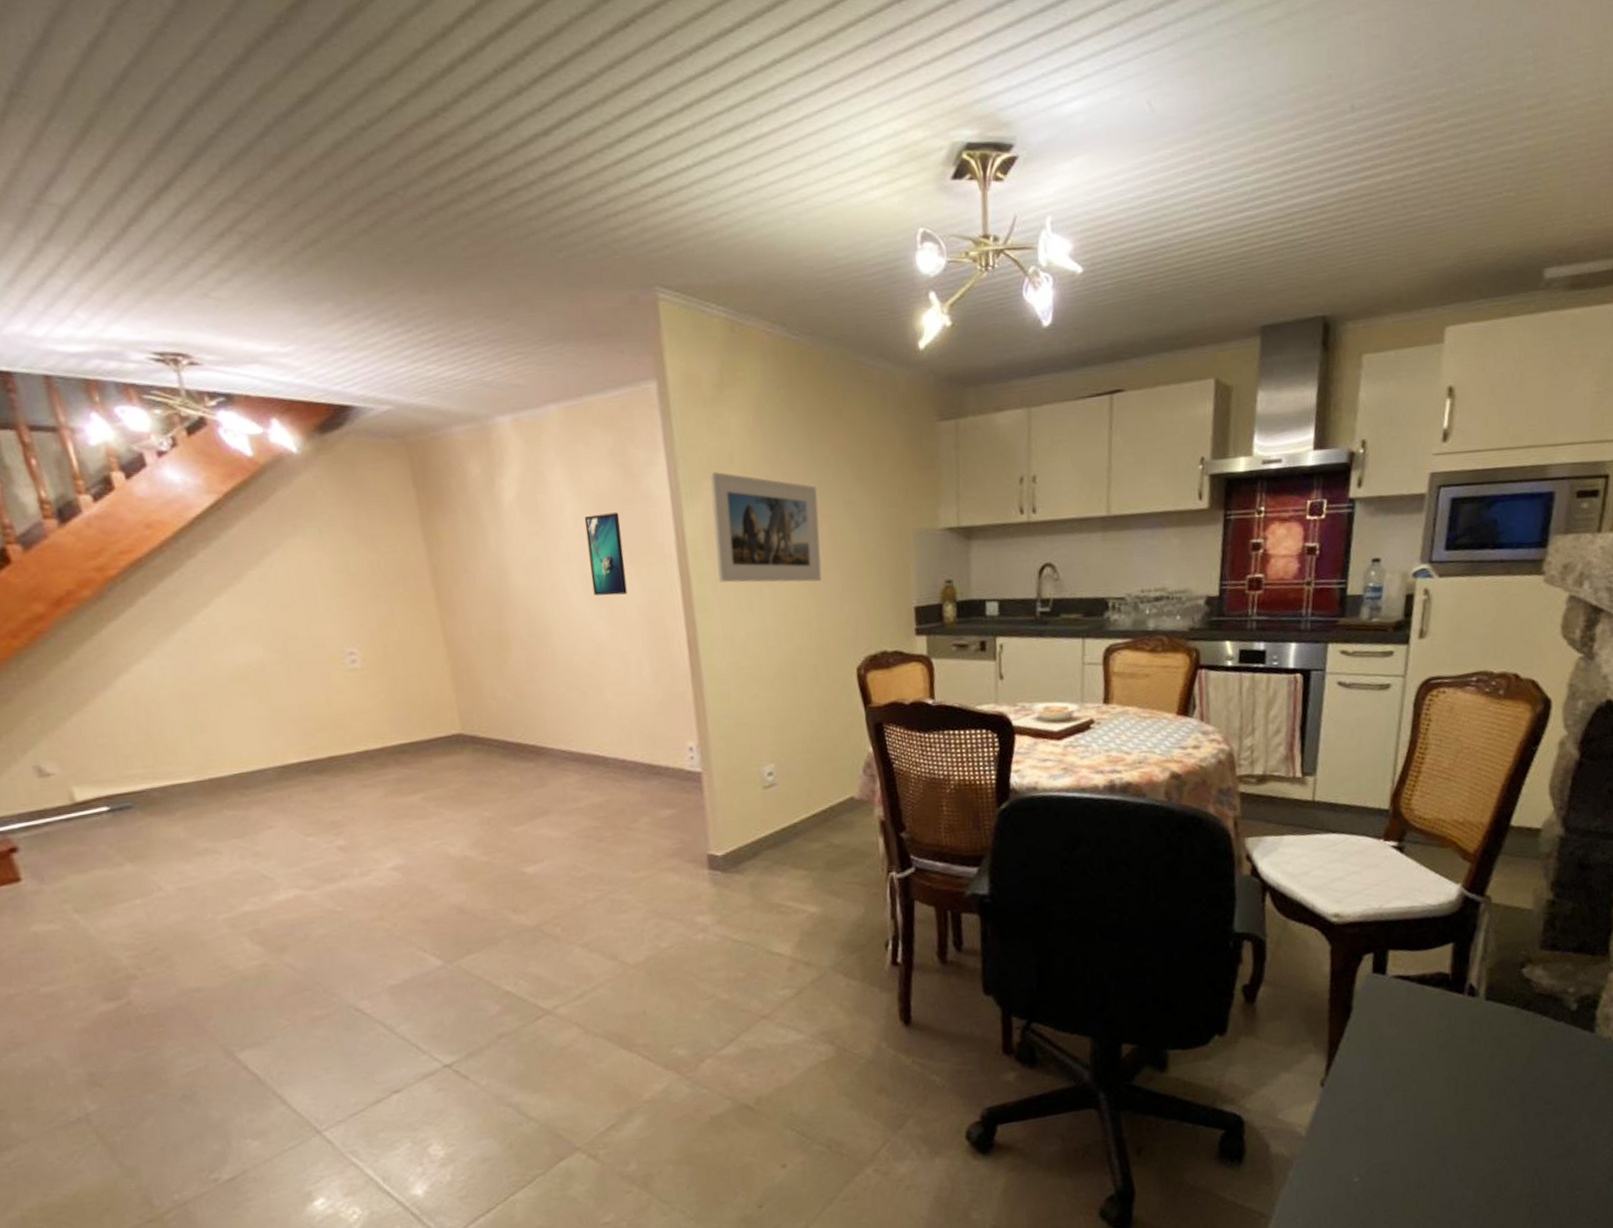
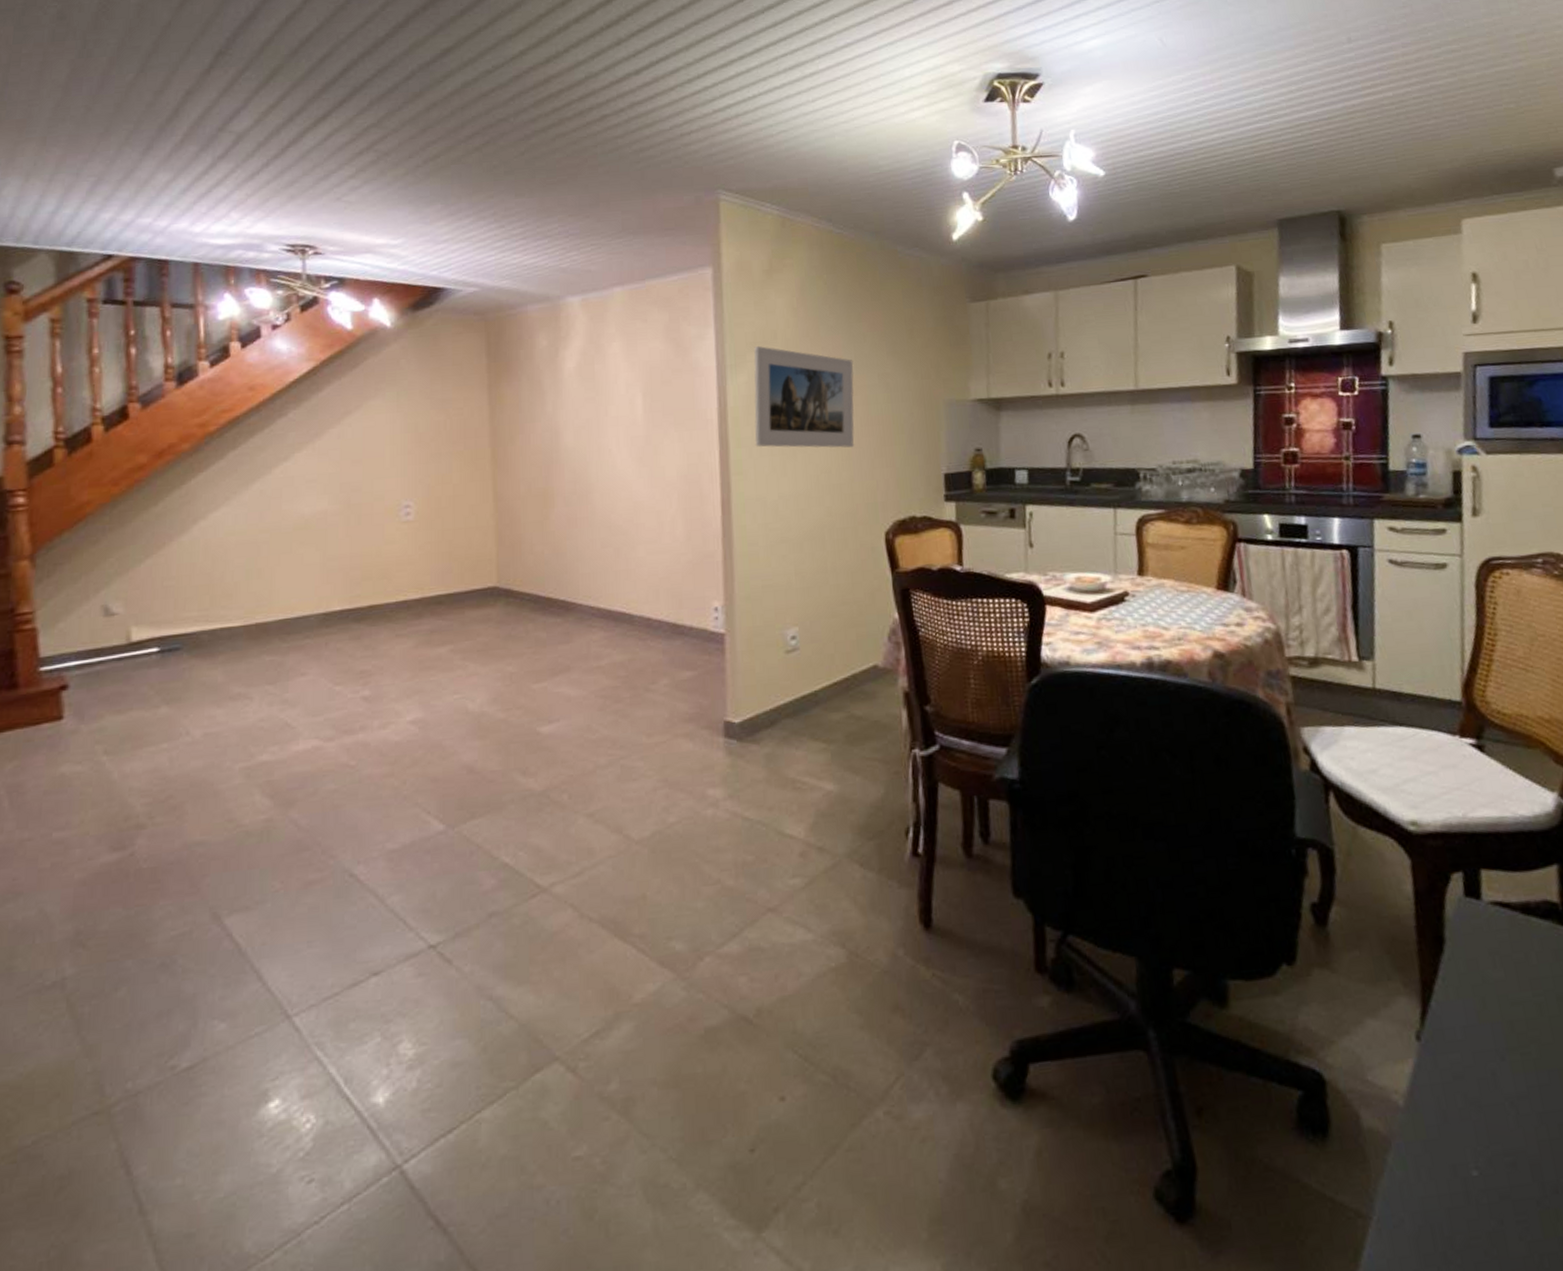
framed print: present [584,512,628,596] -> none [635,381,669,458]

